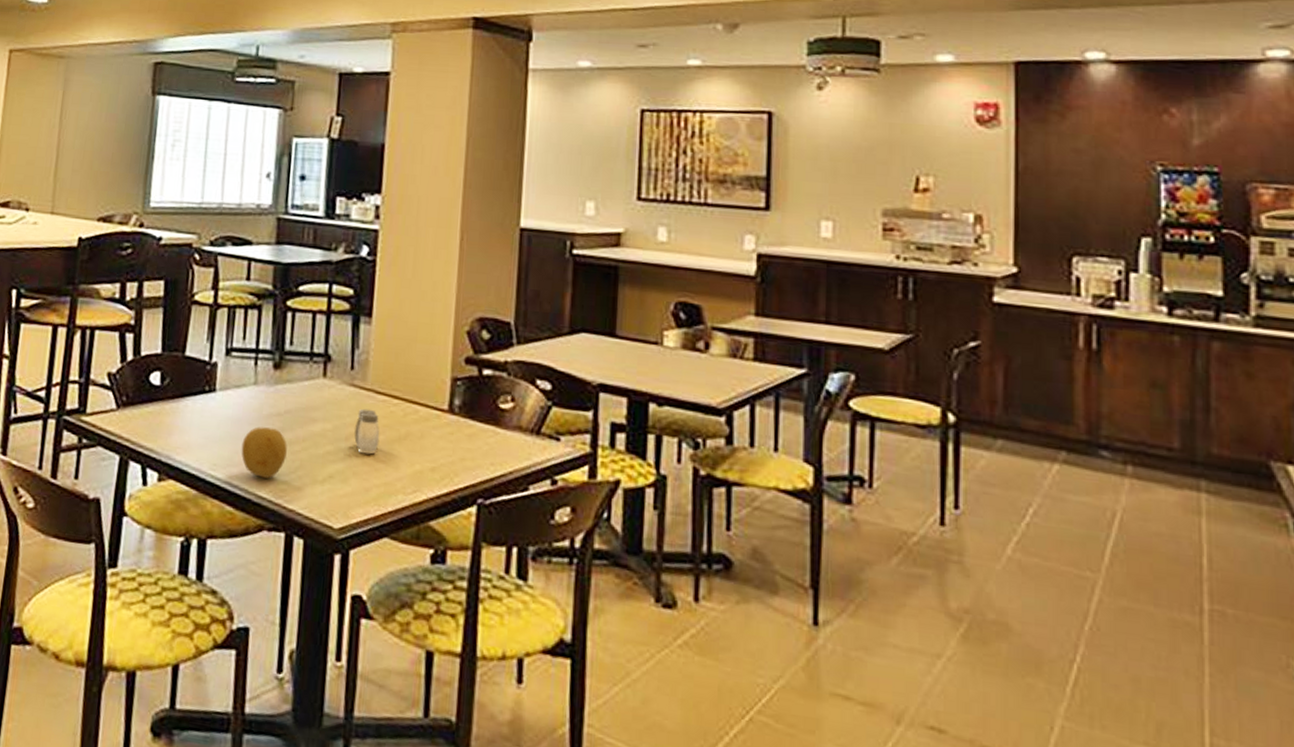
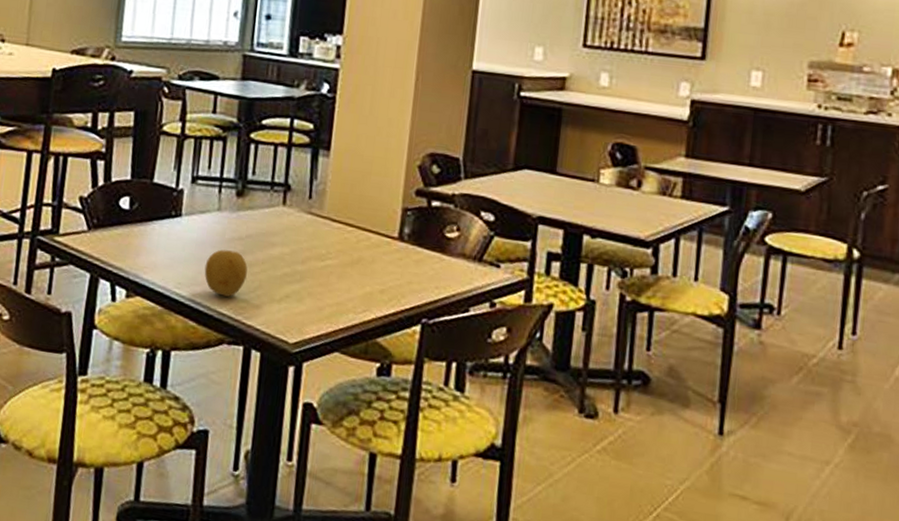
salt and pepper shaker: present [354,408,380,454] -> none [310,235,334,277]

